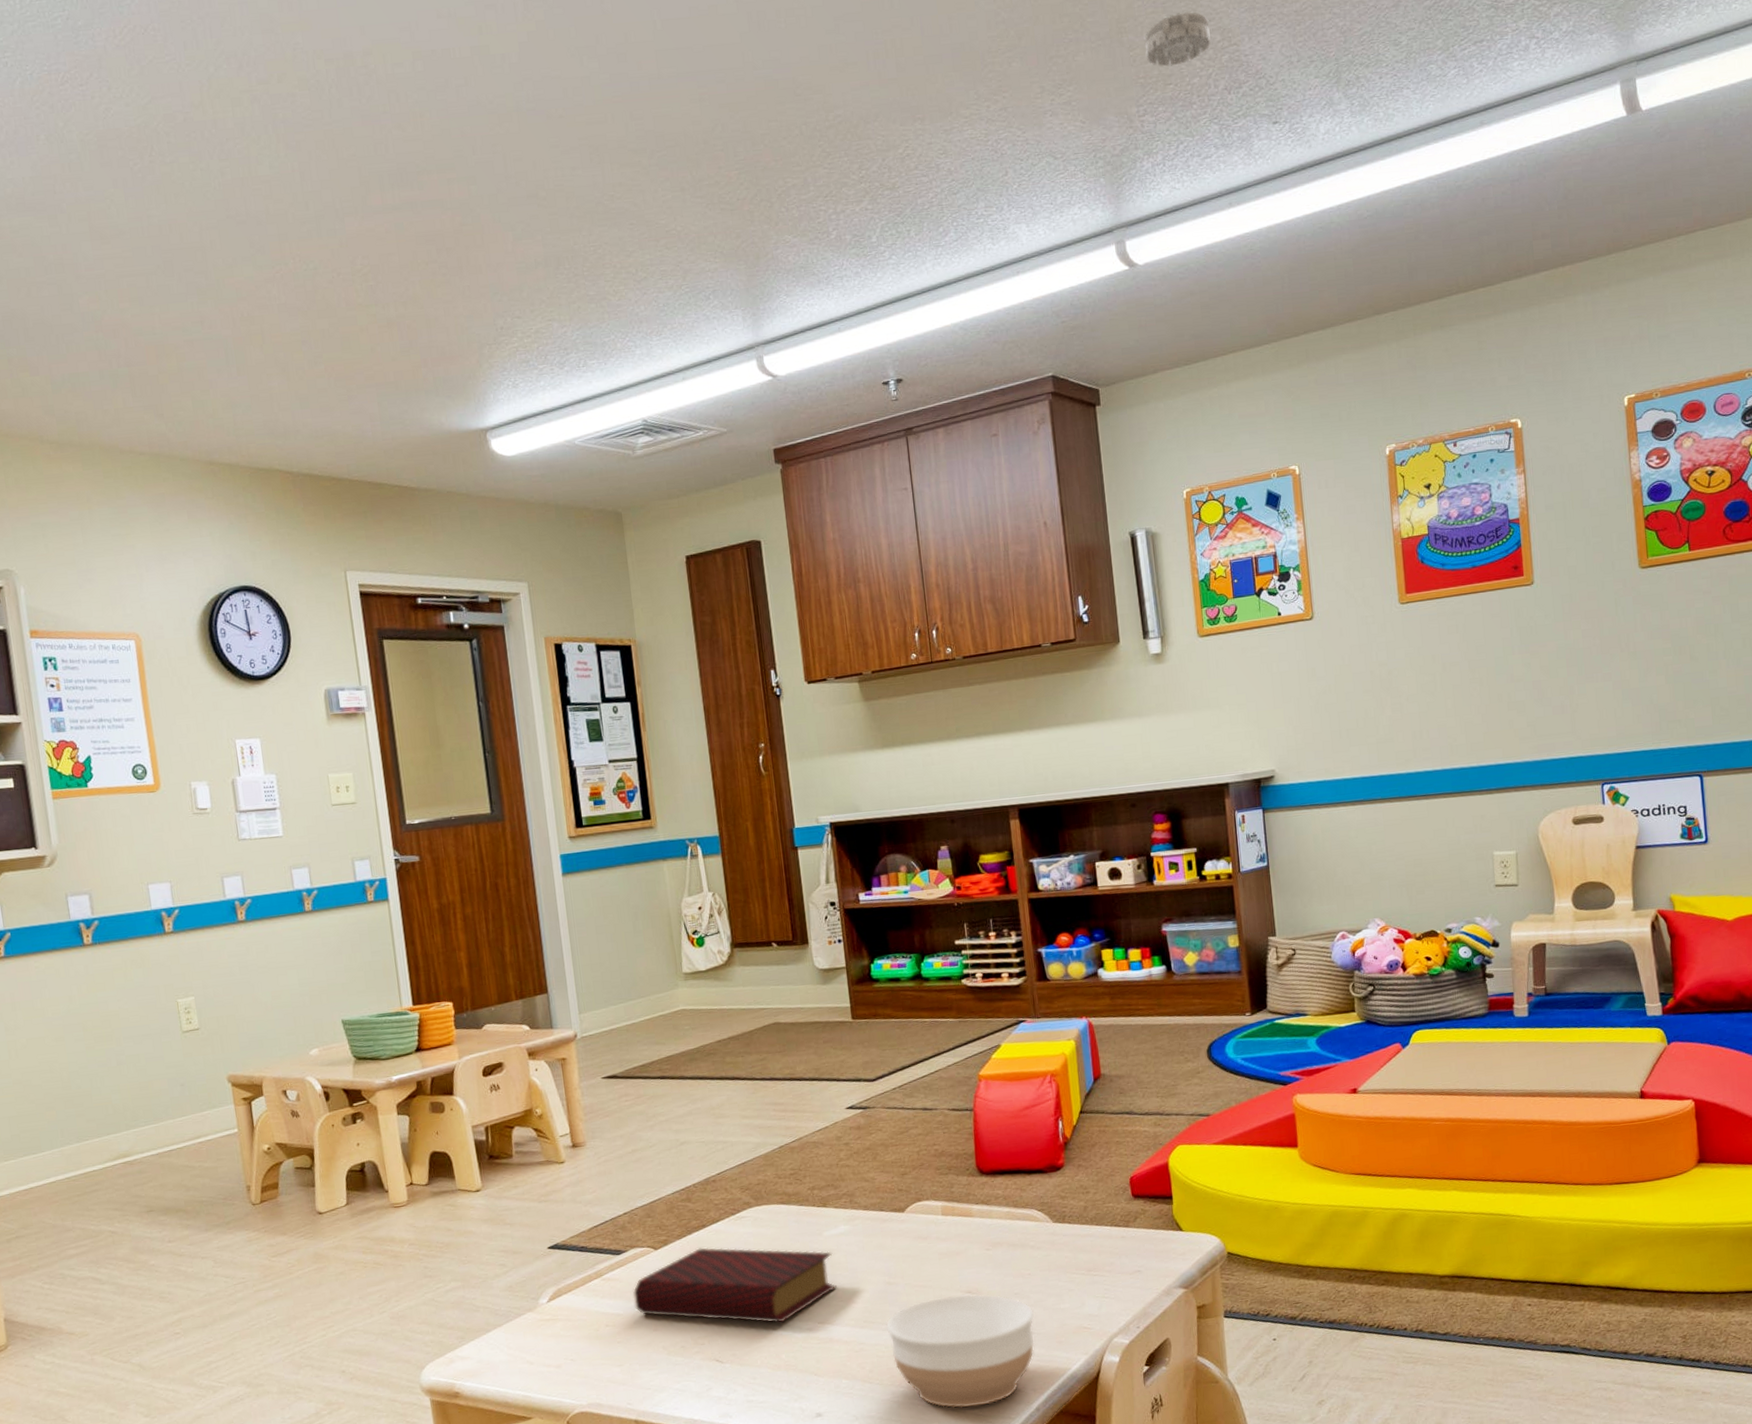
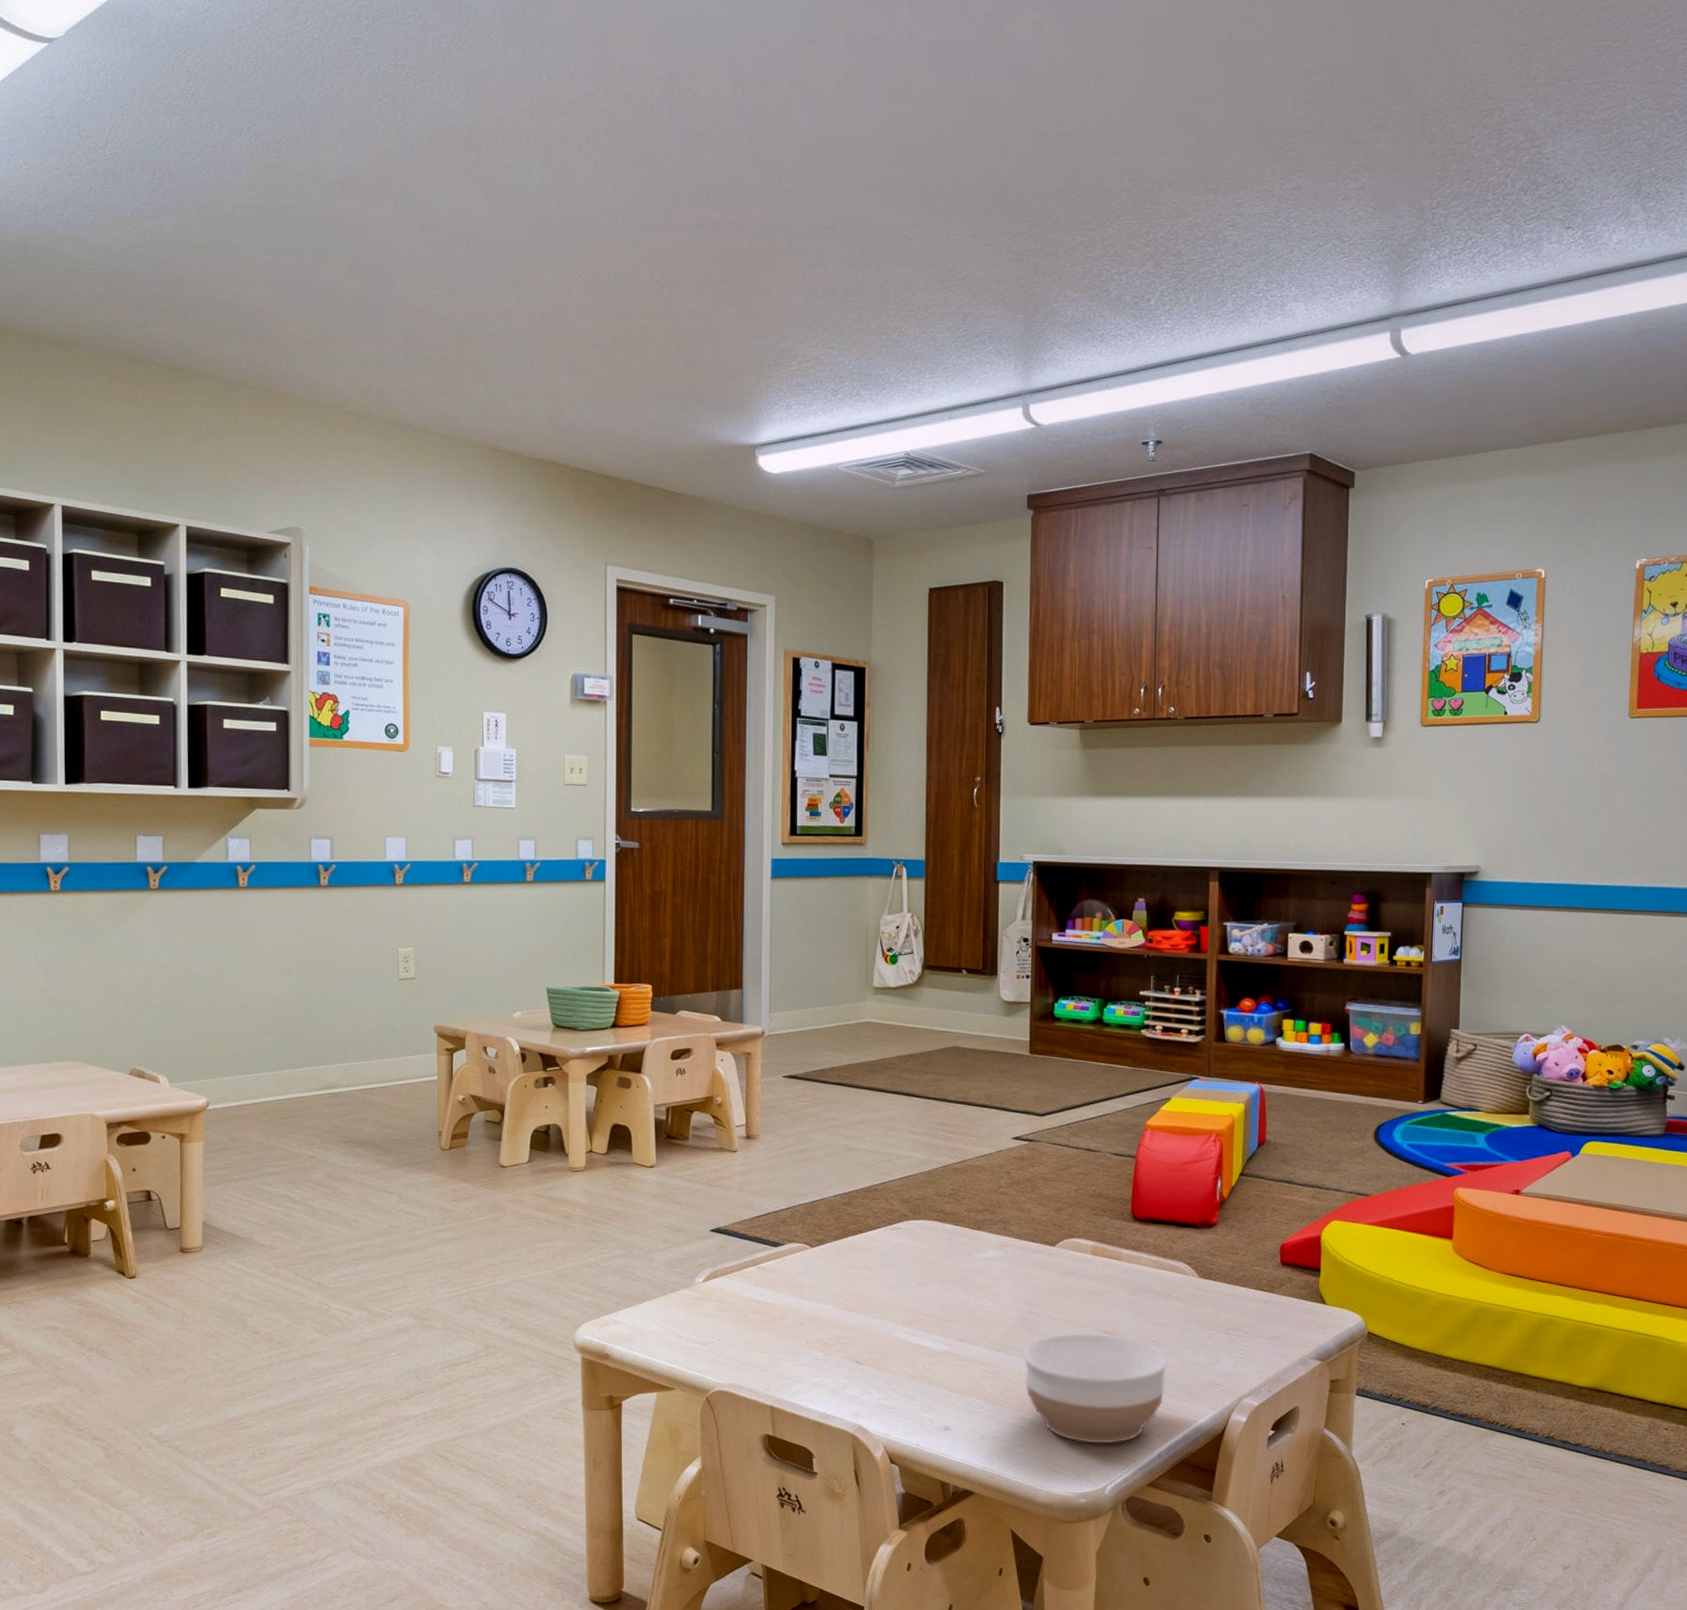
book: present [633,1247,837,1323] -> none [785,1252,981,1335]
smoke detector: present [1144,11,1211,67] -> none [1446,109,1515,162]

